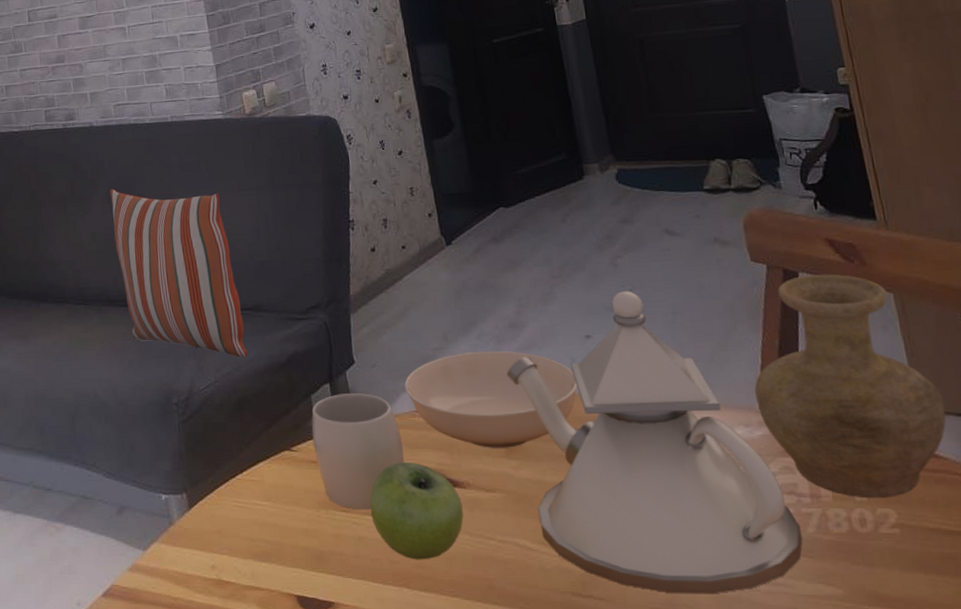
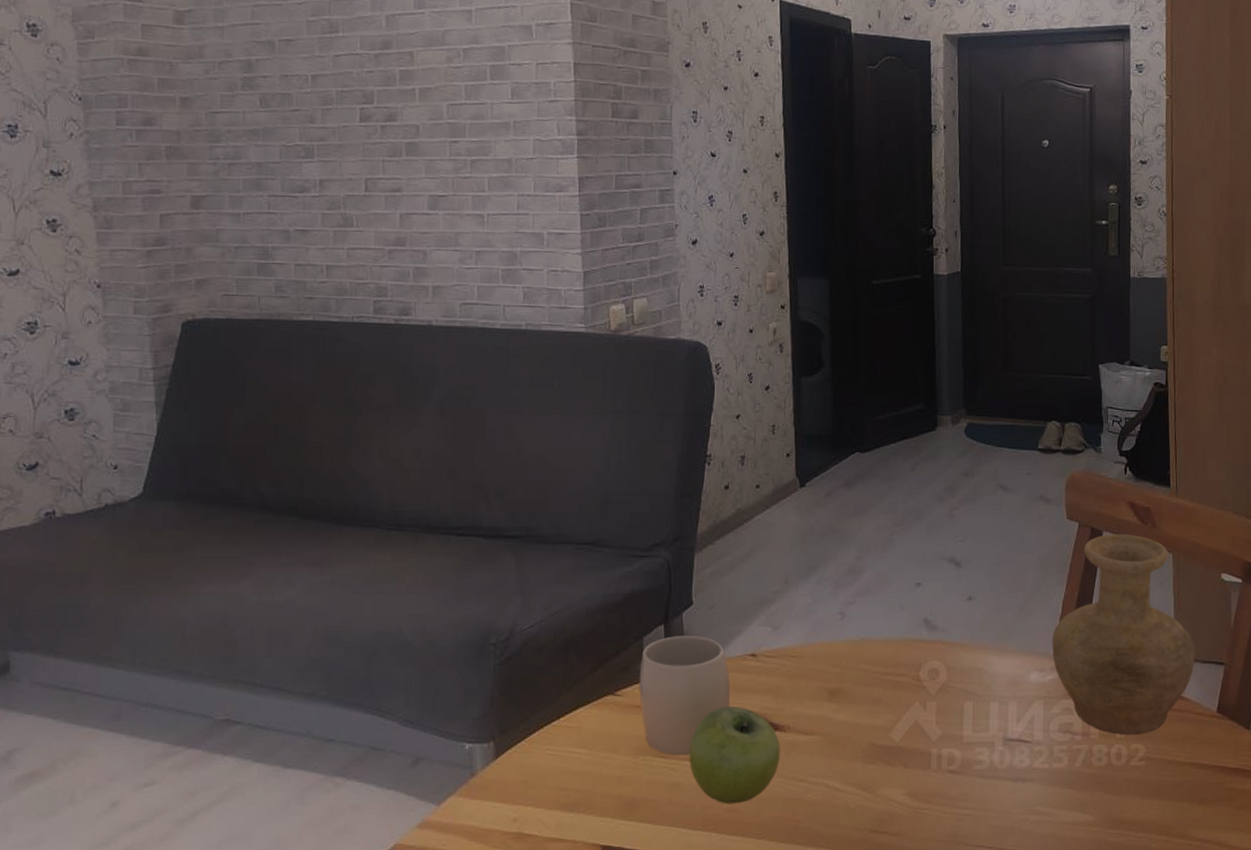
pillow: present [110,188,248,358] -> none [443,399,581,596]
bowl: present [404,350,578,448] -> none [739,595,903,692]
teapot: present [506,291,803,595] -> none [839,541,1071,826]

